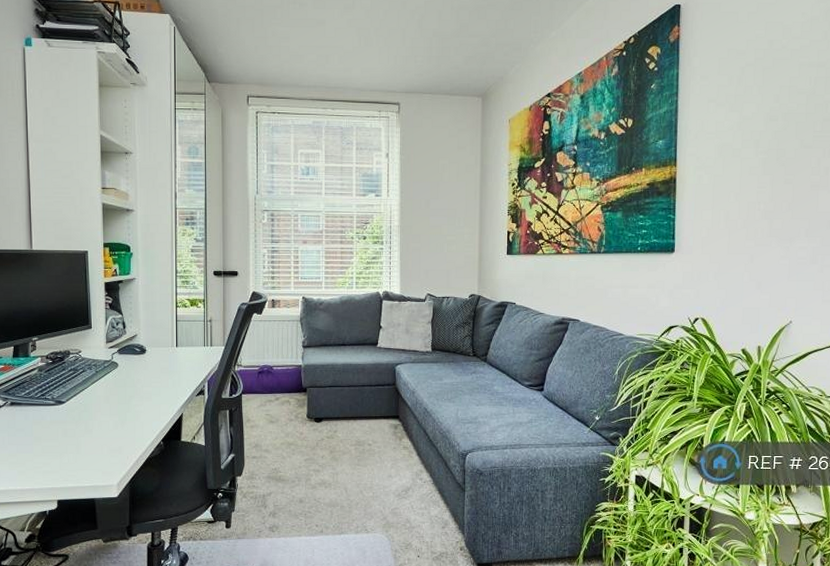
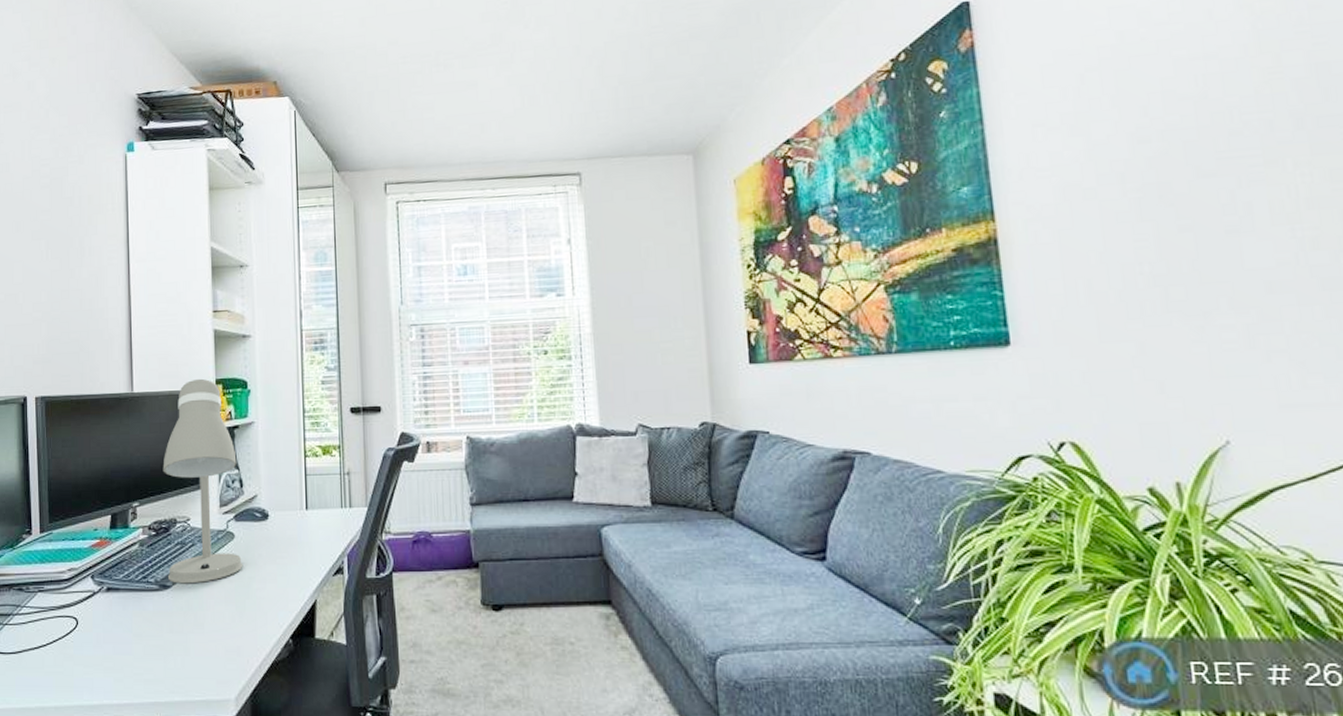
desk lamp: none [58,242,125,401] -> present [163,378,243,584]

